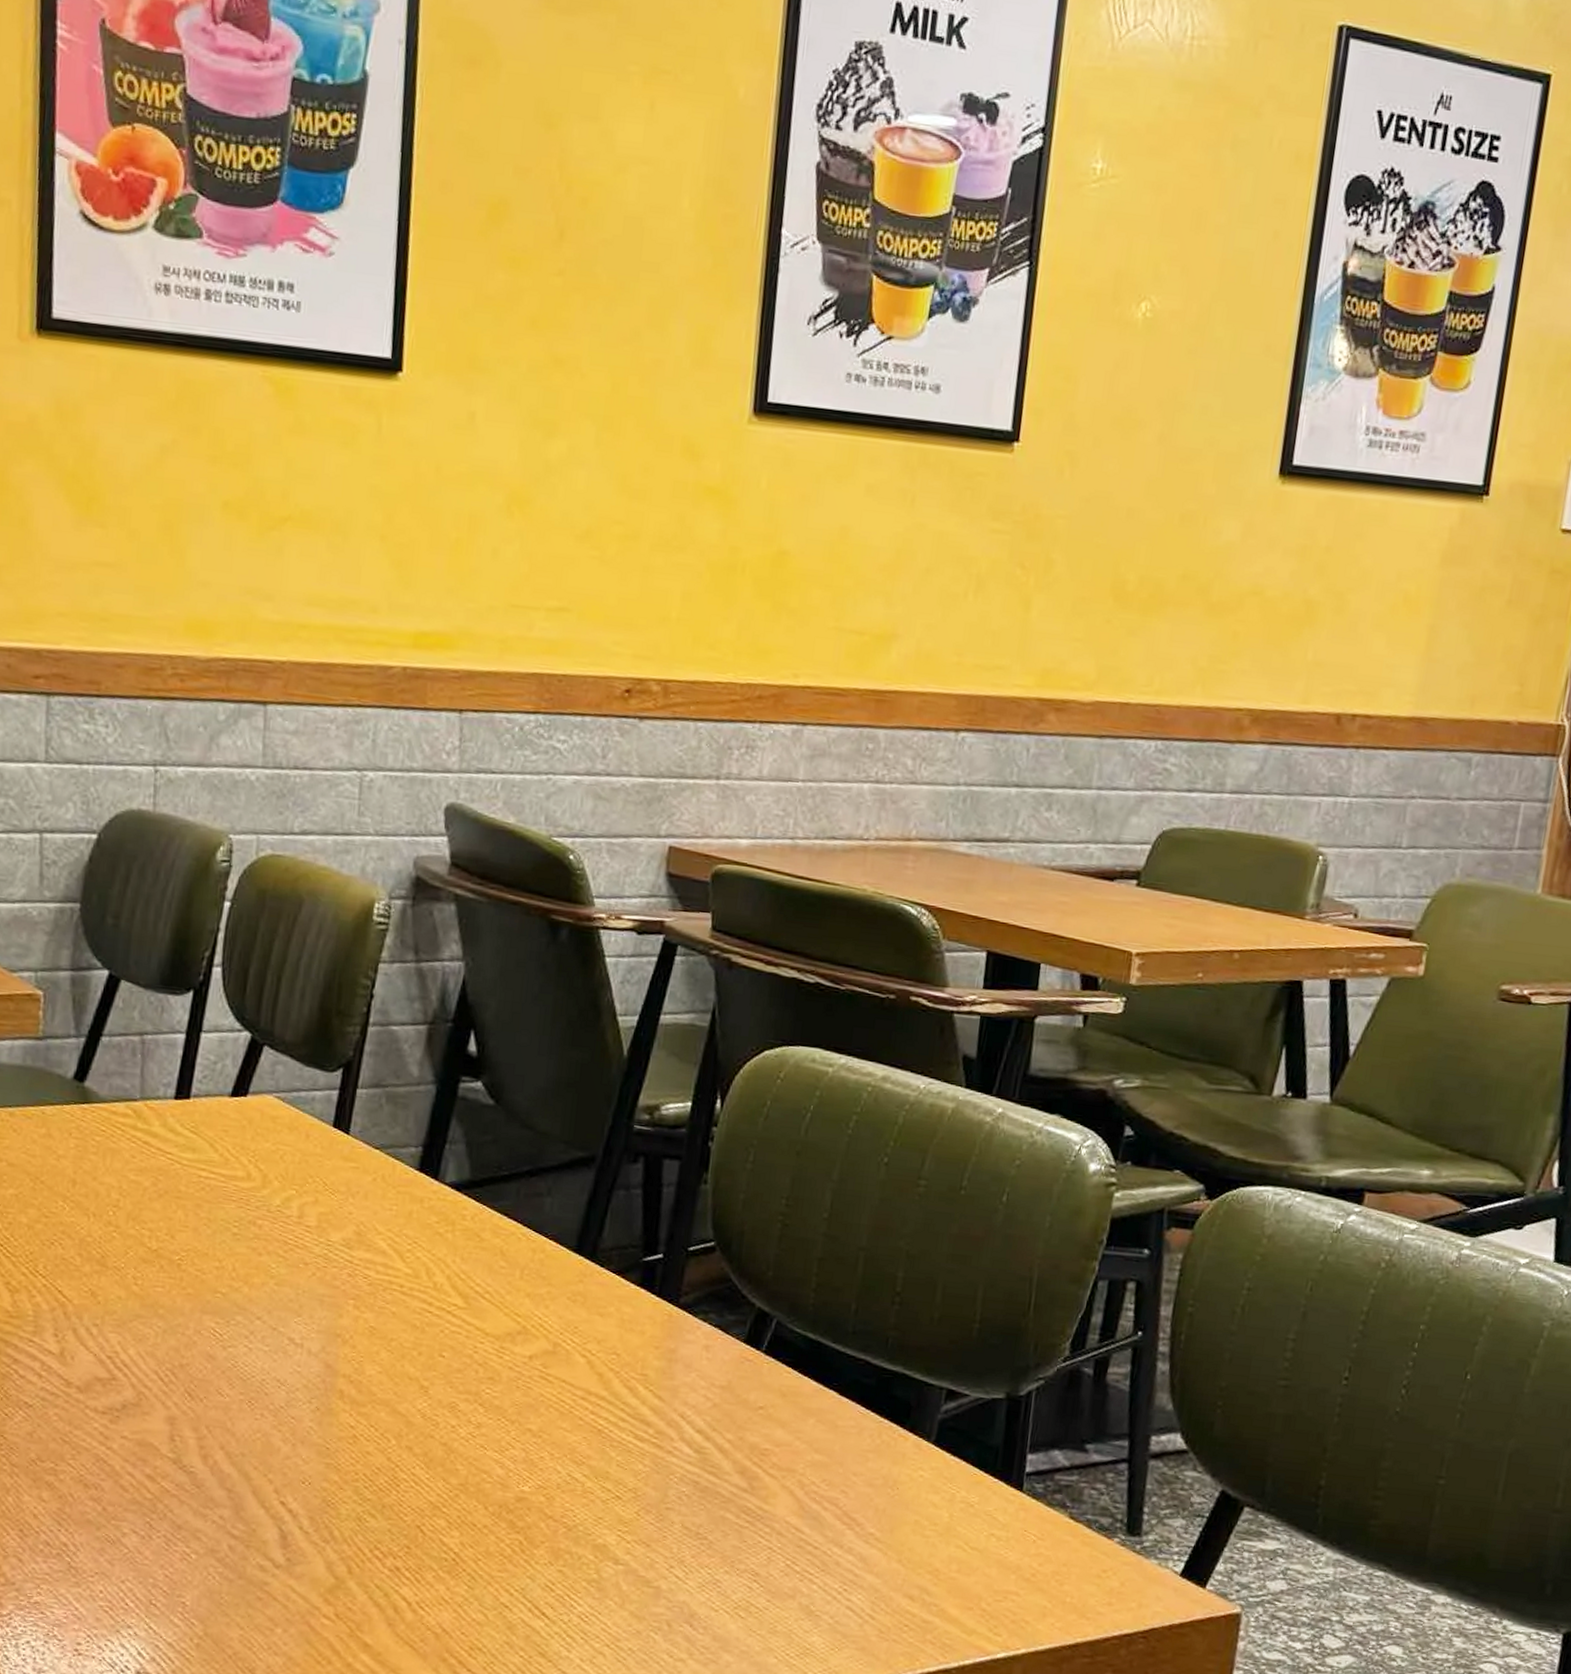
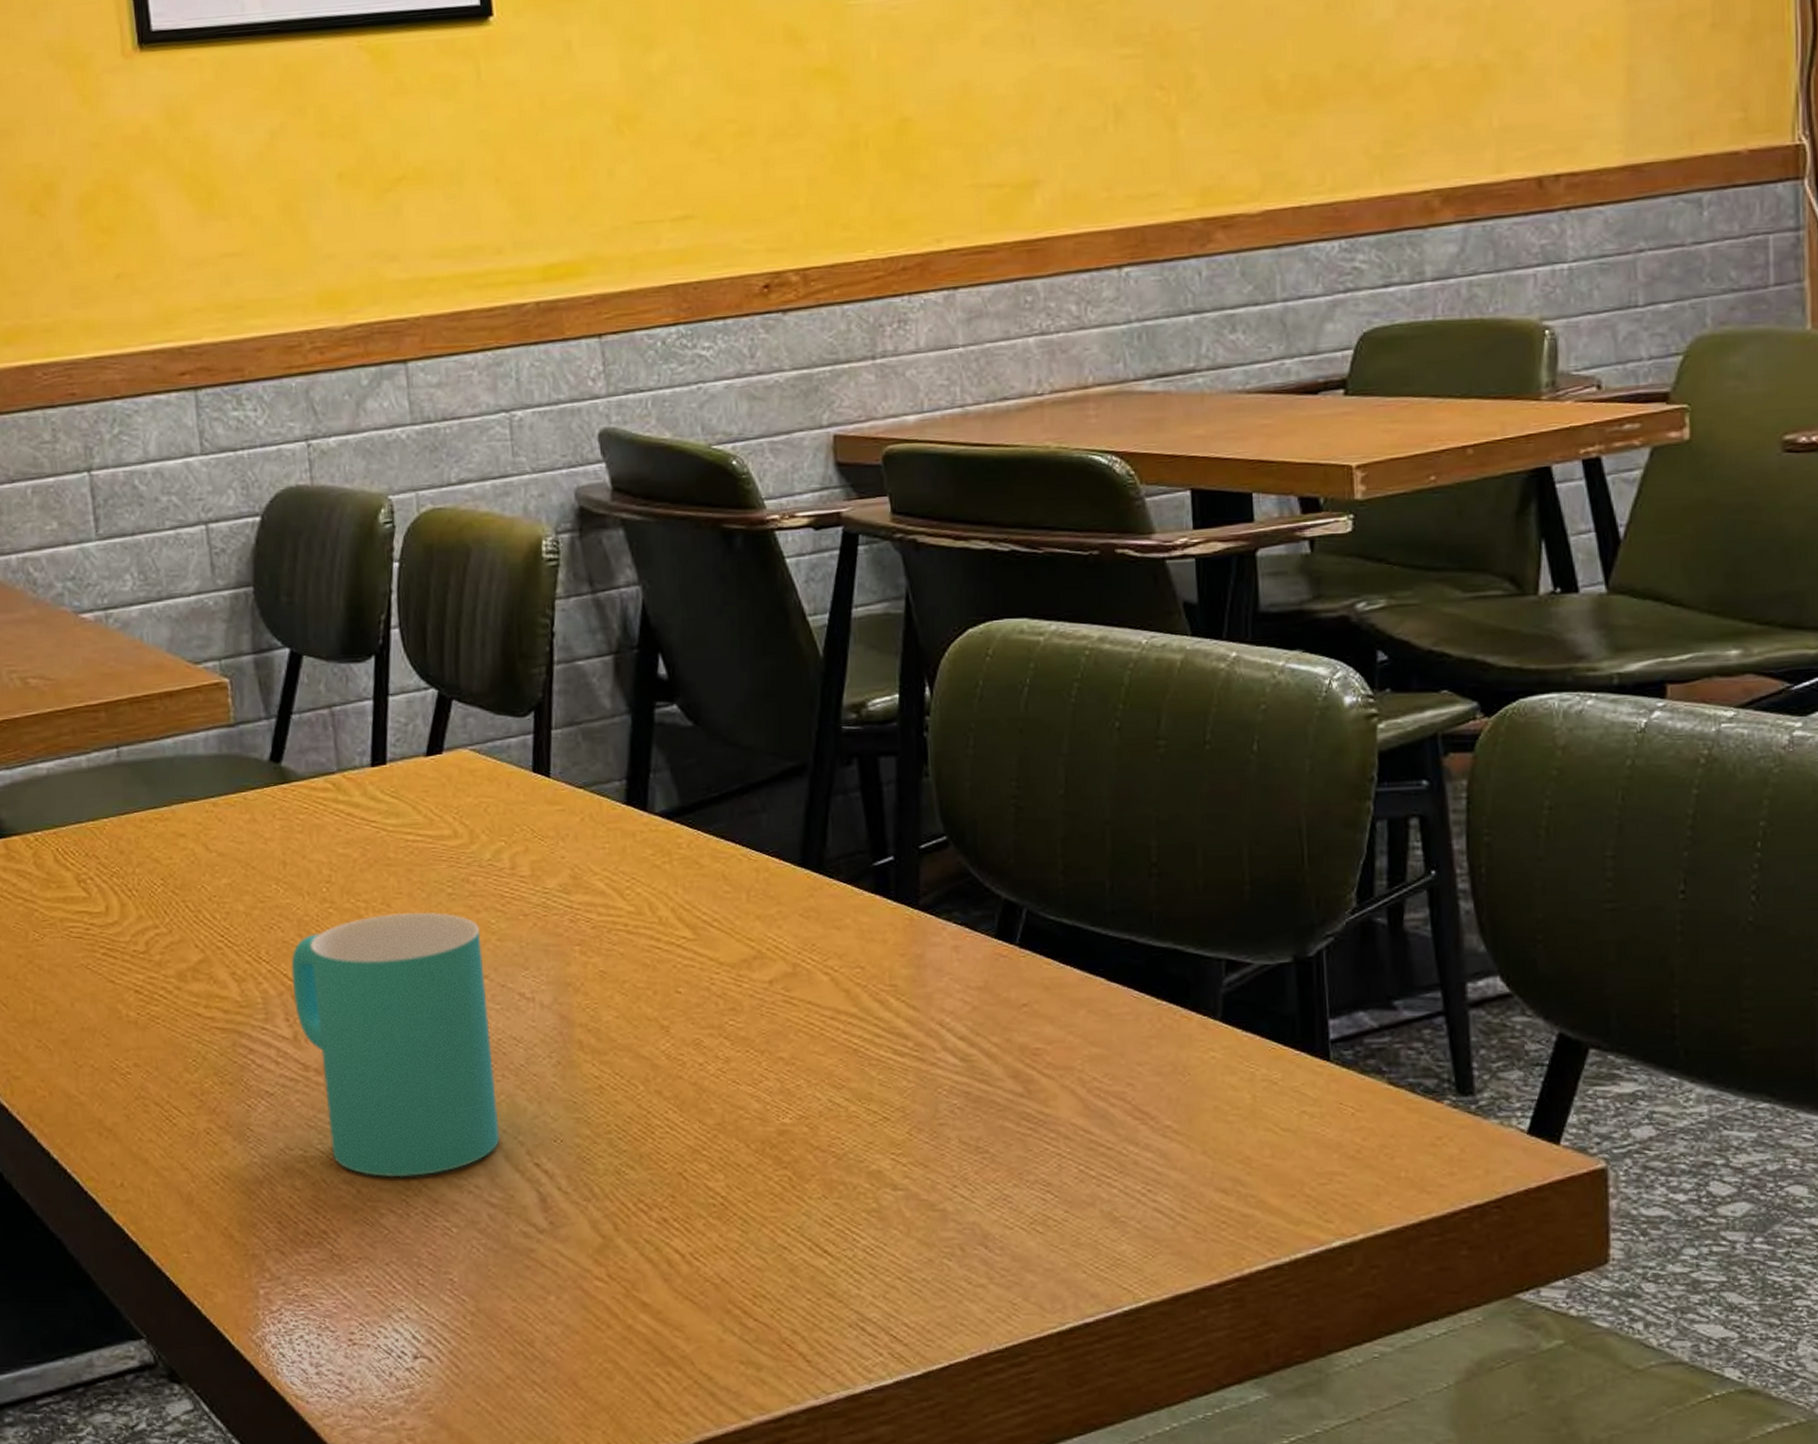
cup: none [65,1245,260,1502] -> present [291,912,500,1178]

